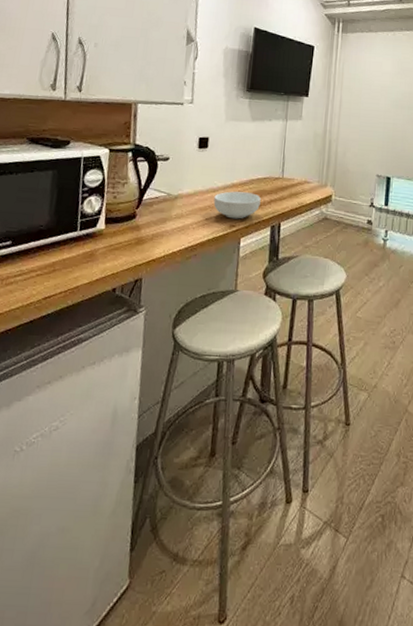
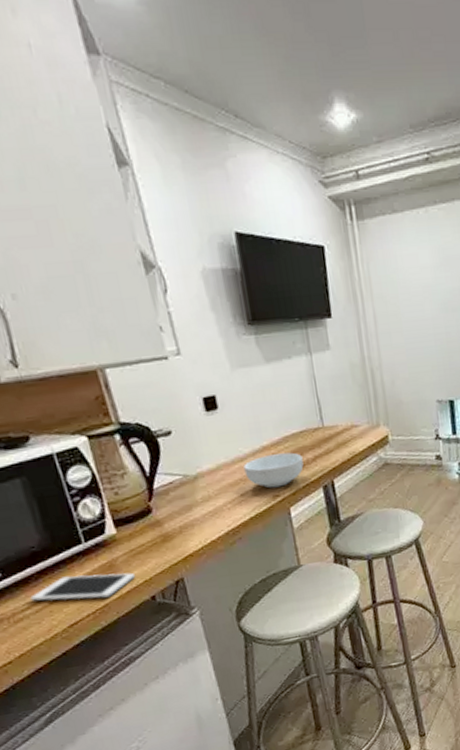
cell phone: none [24,255,107,281] -> present [30,572,136,602]

